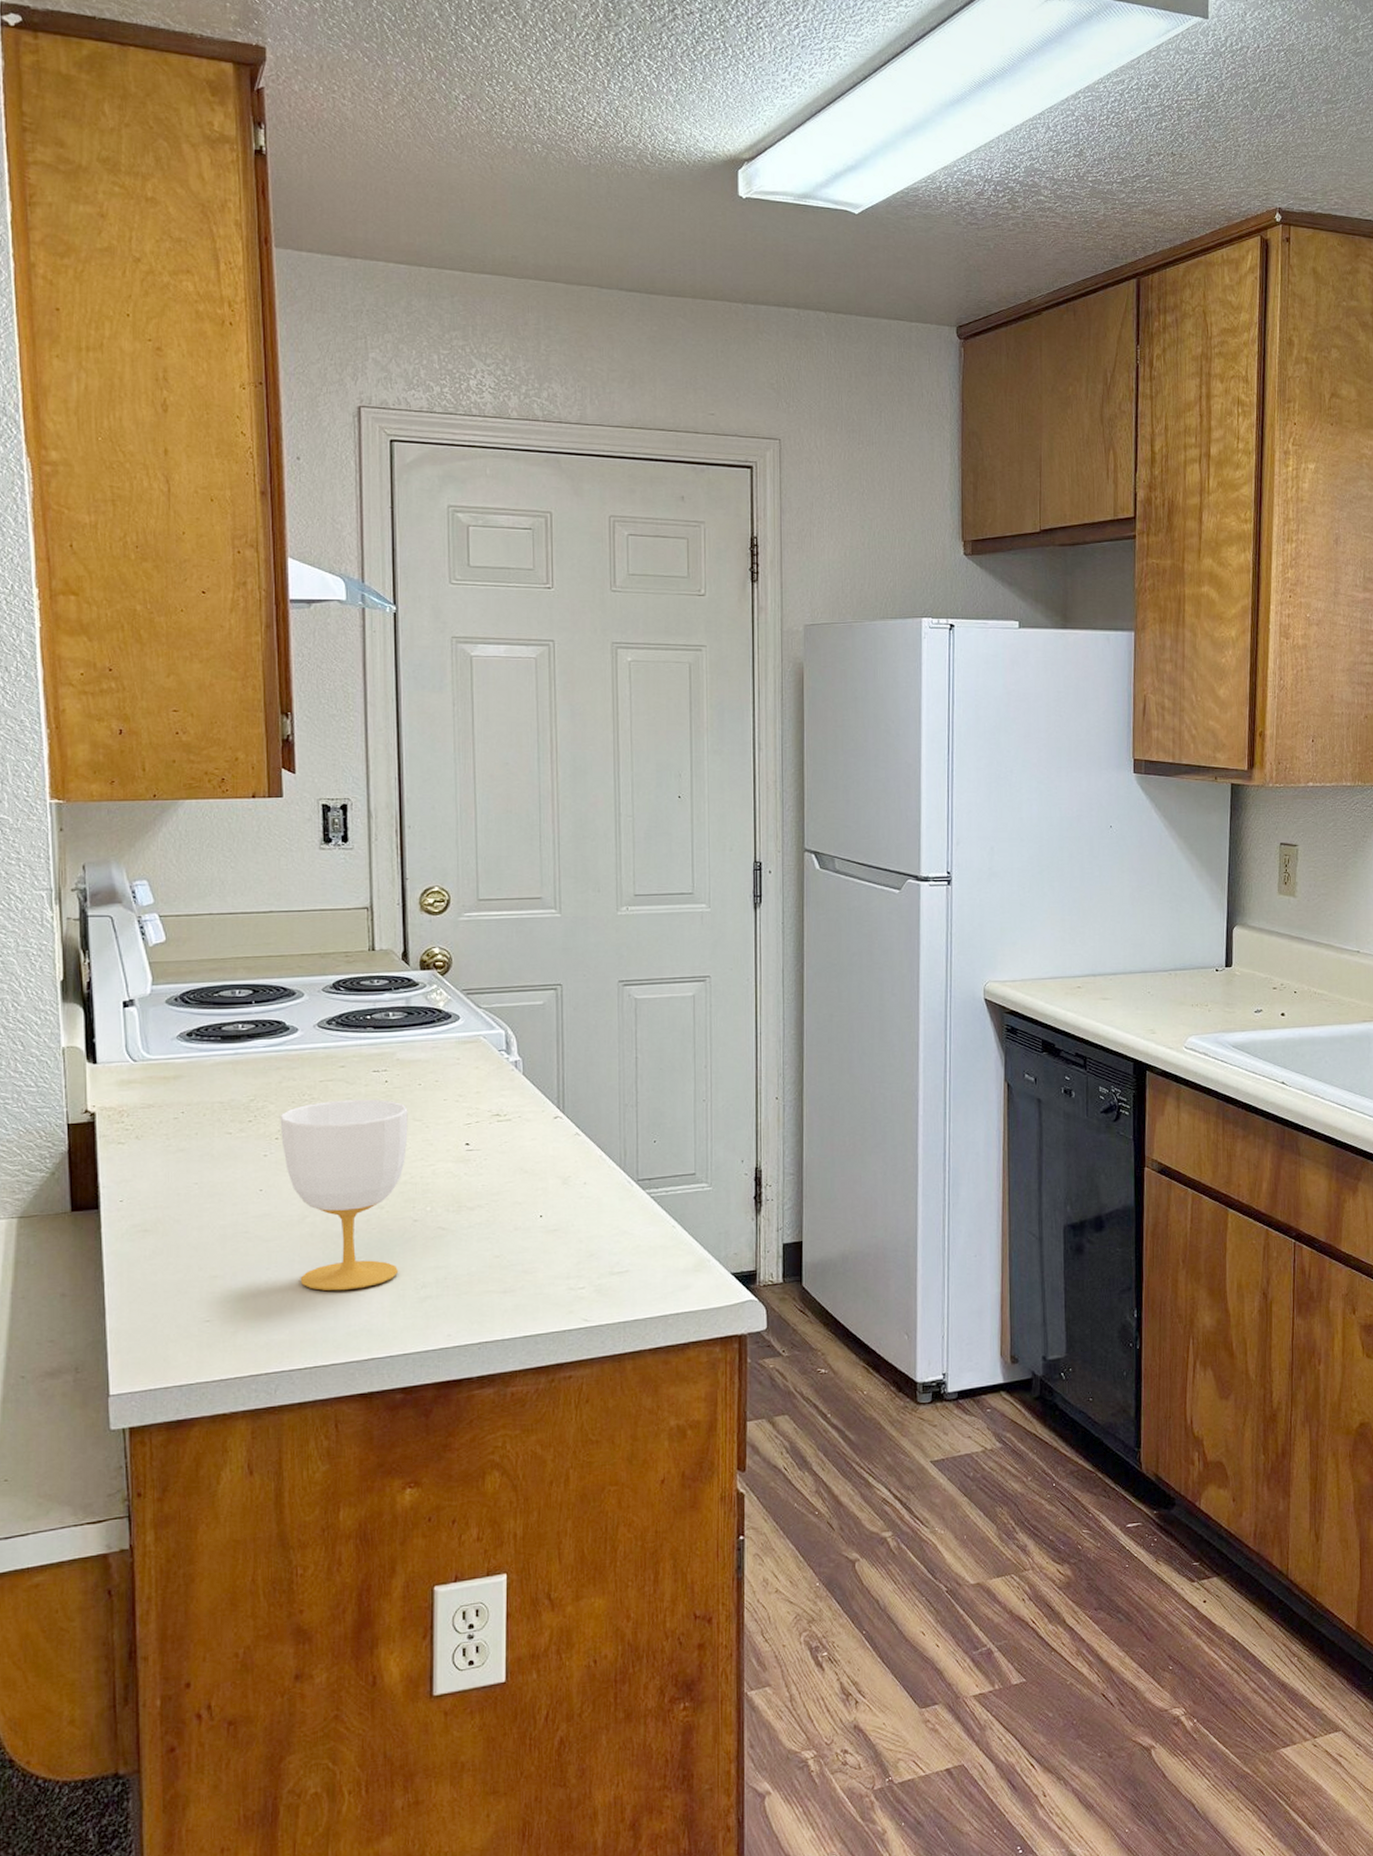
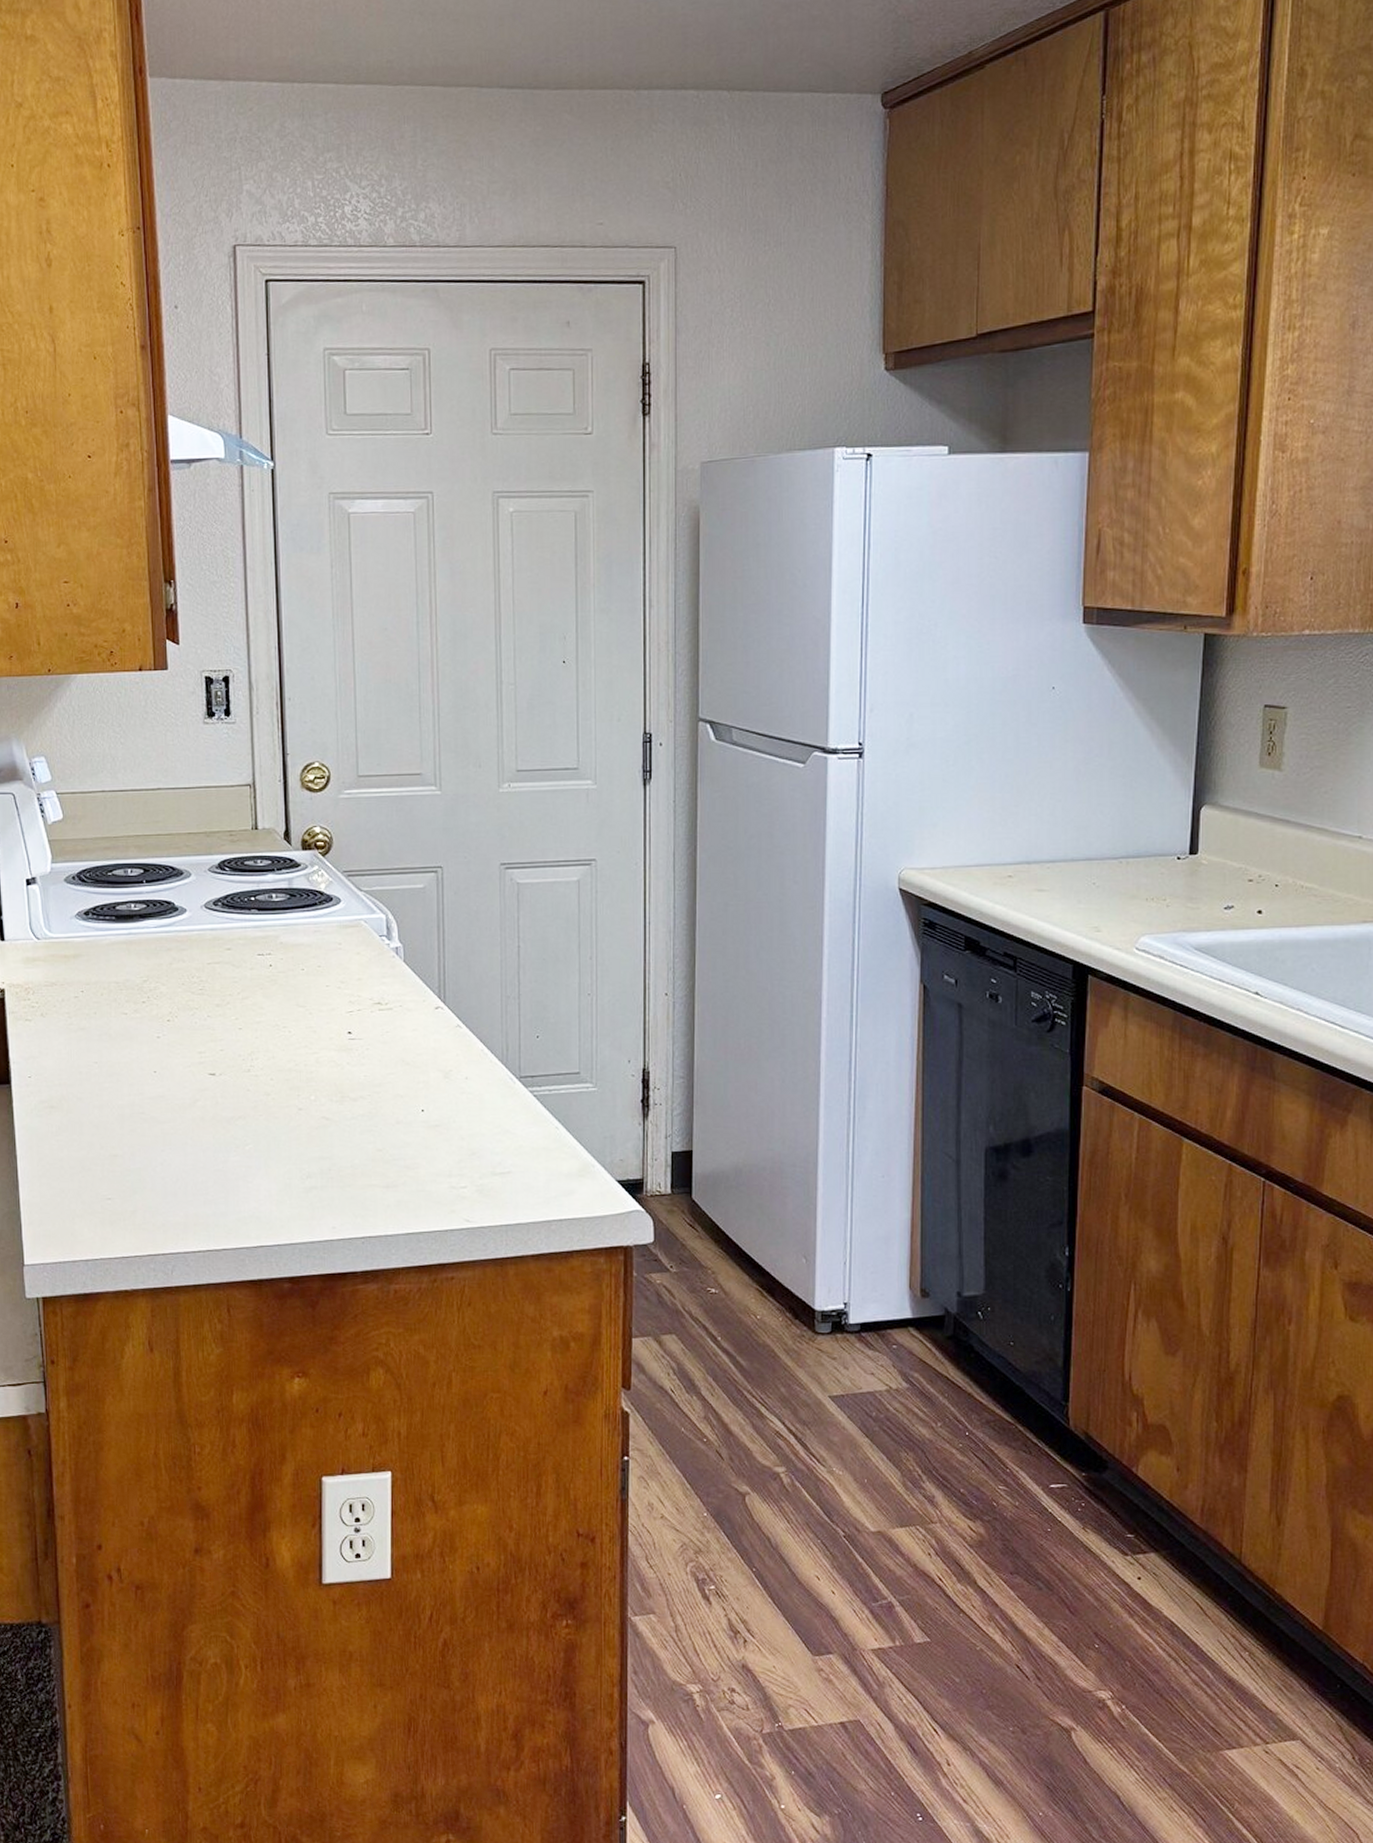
cup: present [280,1099,408,1291] -> none [171,983,292,1176]

